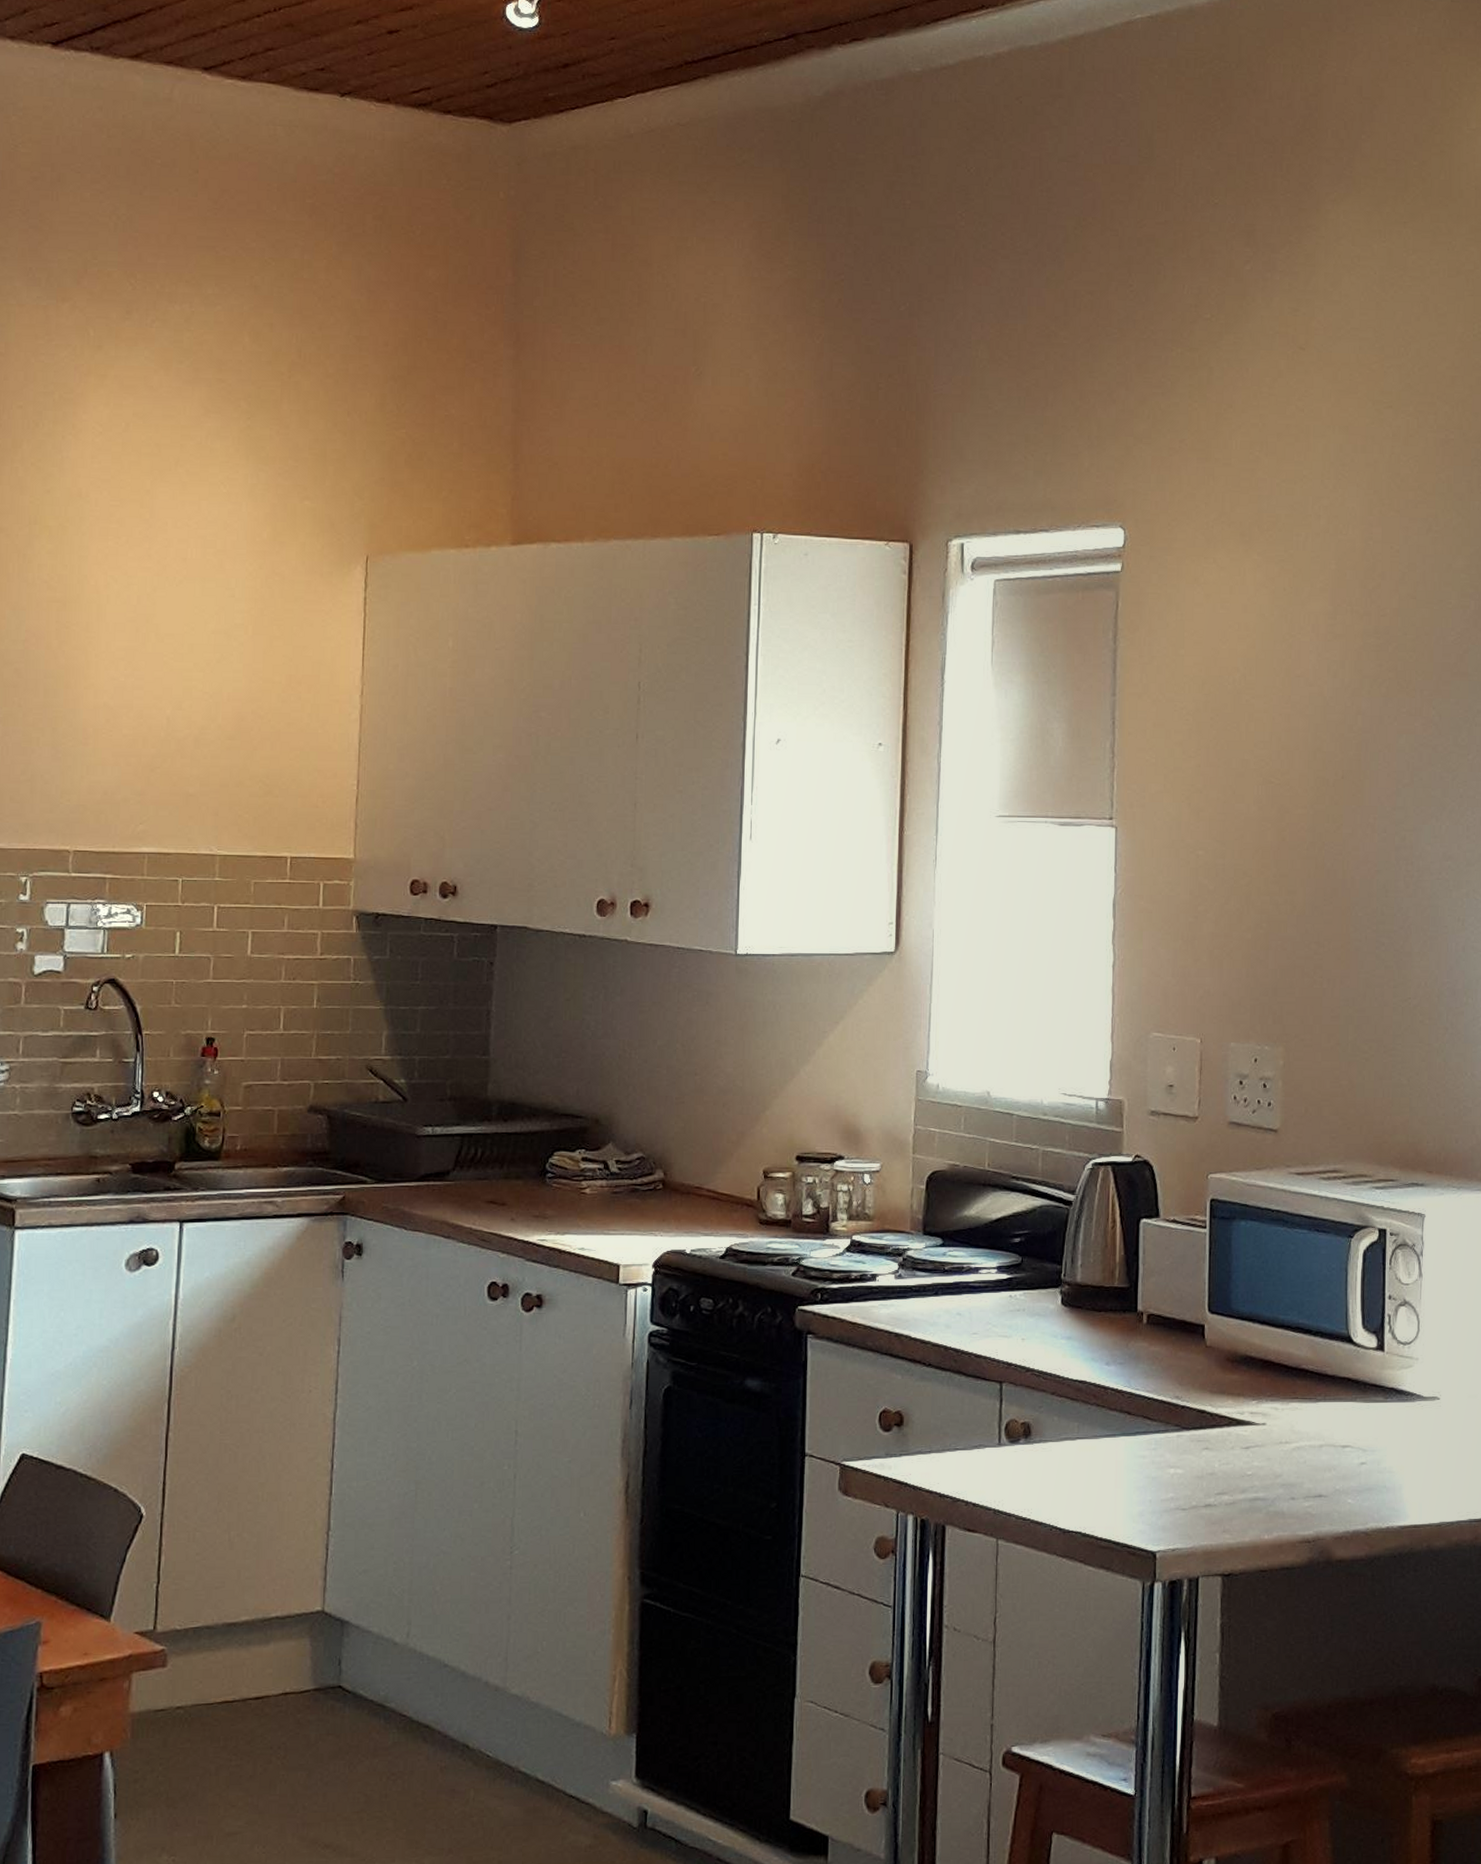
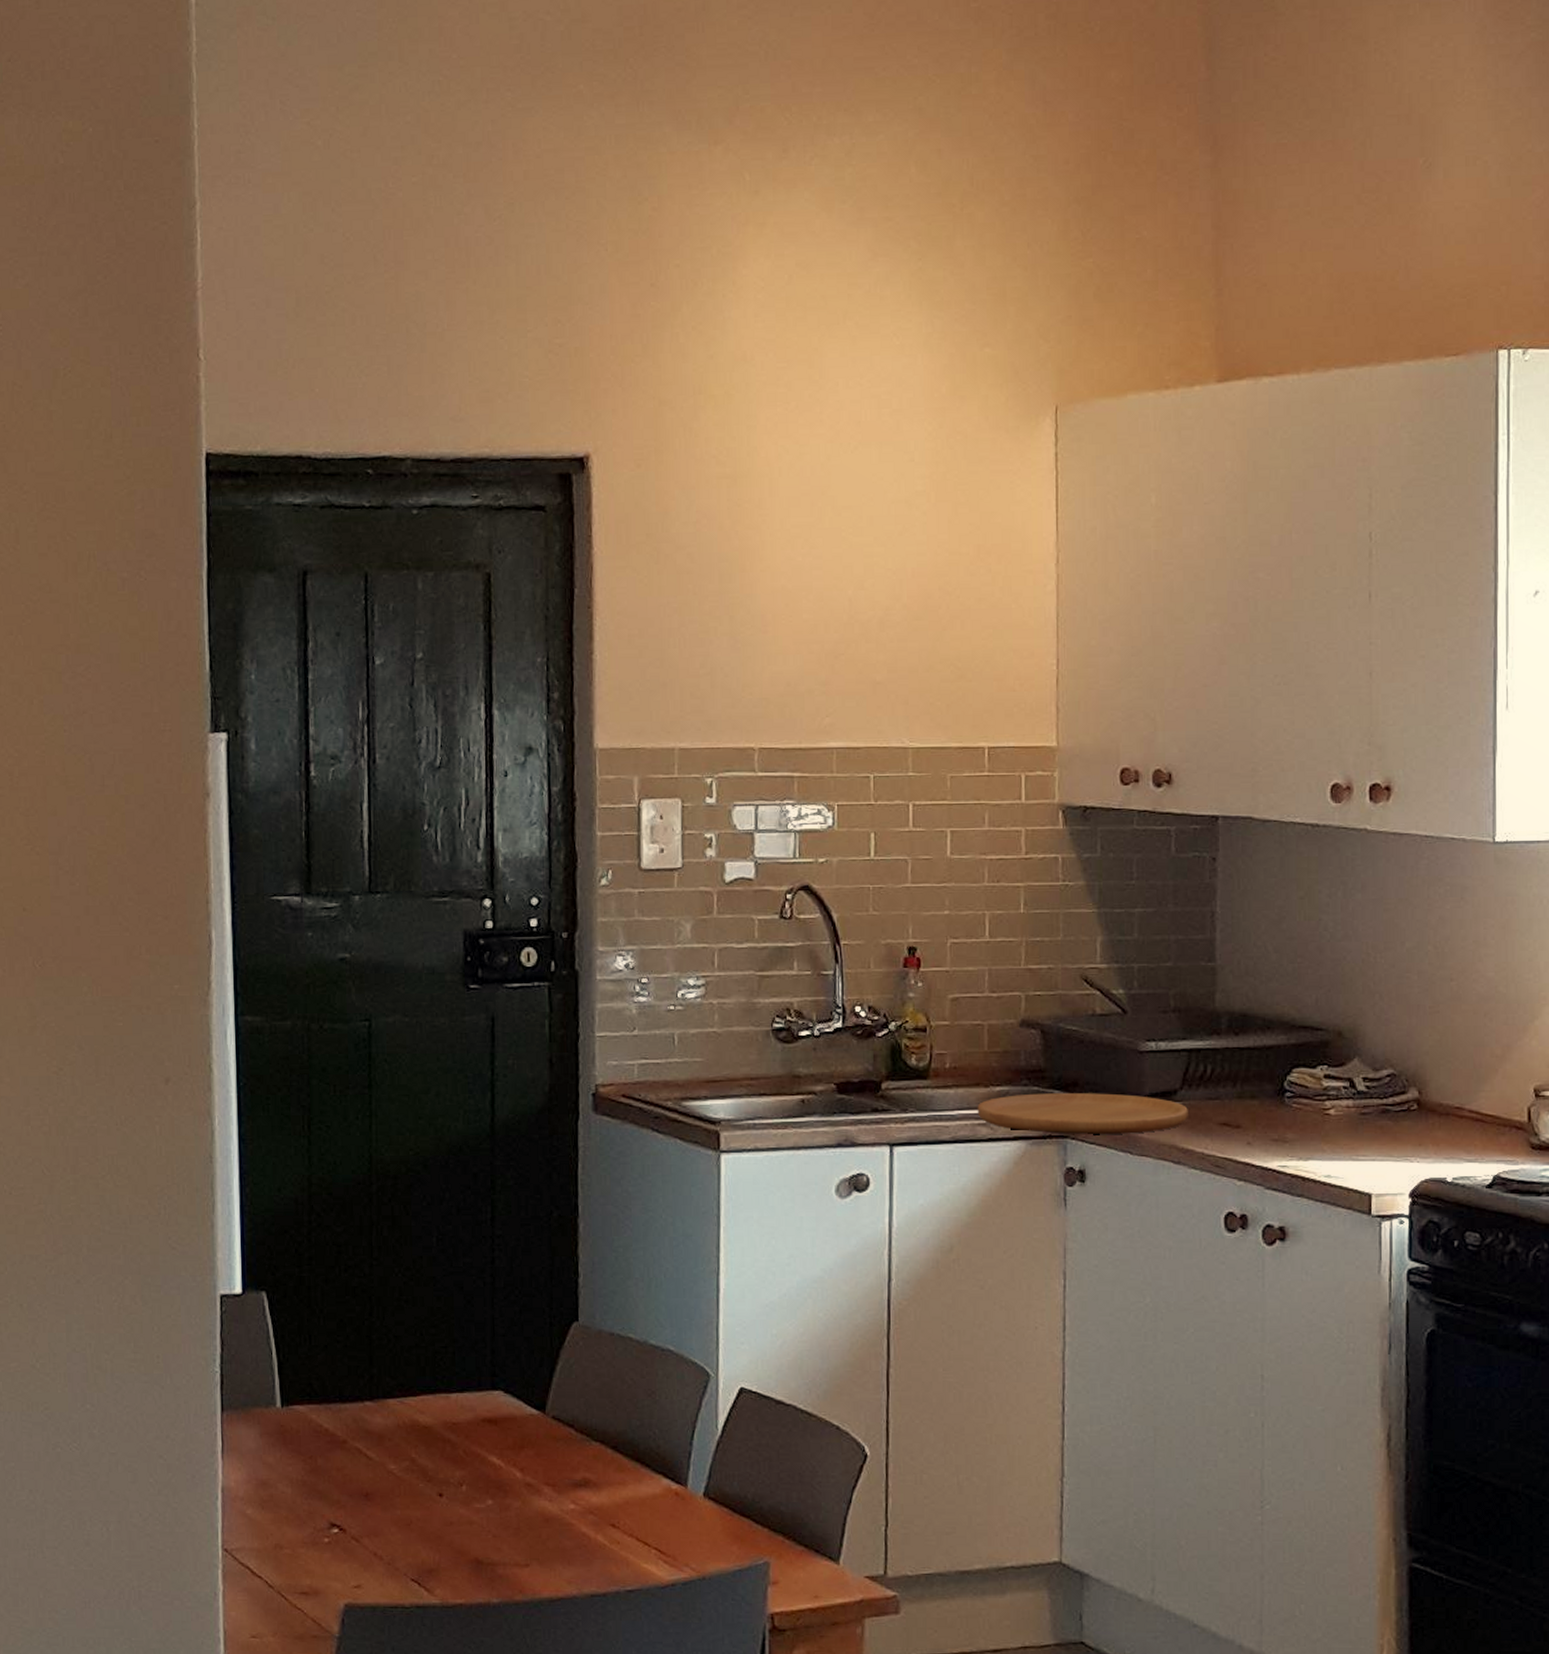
cutting board: none [264,1173,459,1211] -> present [977,1093,1188,1134]

